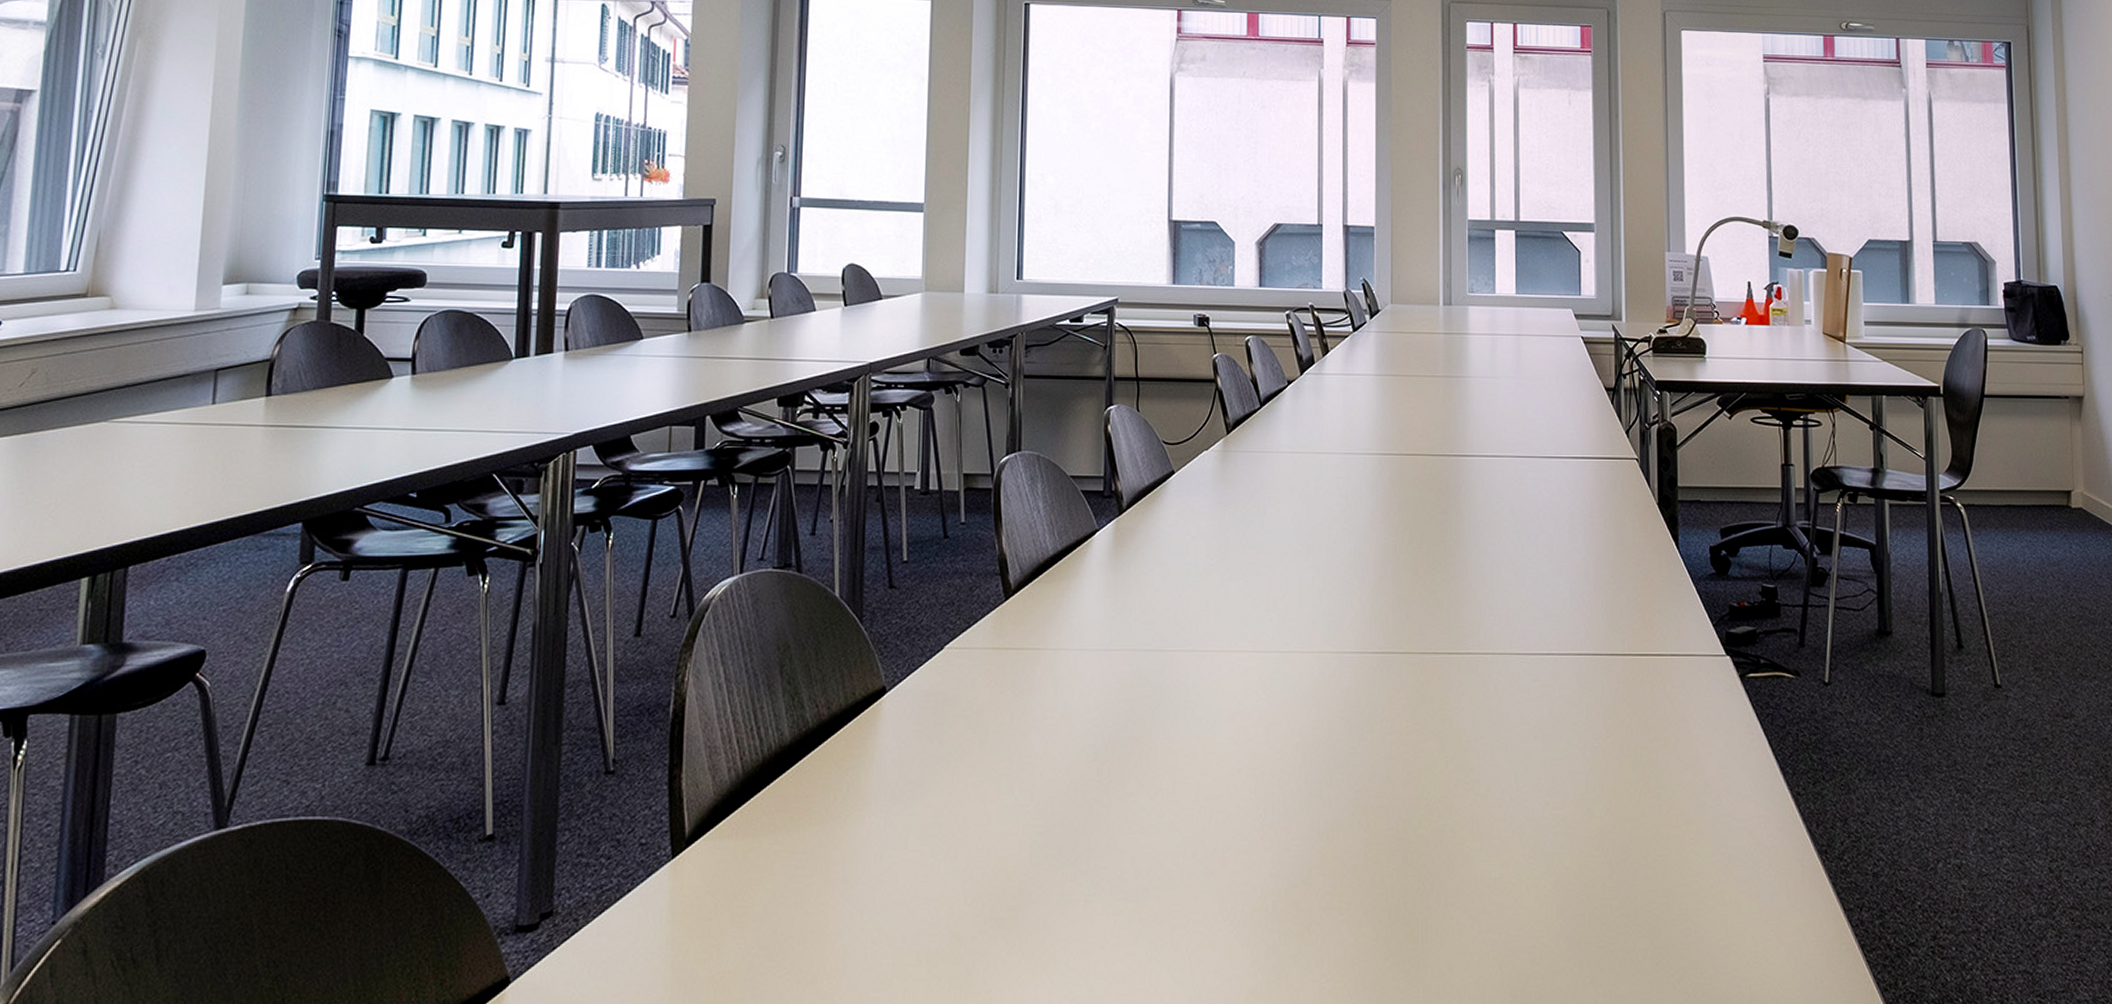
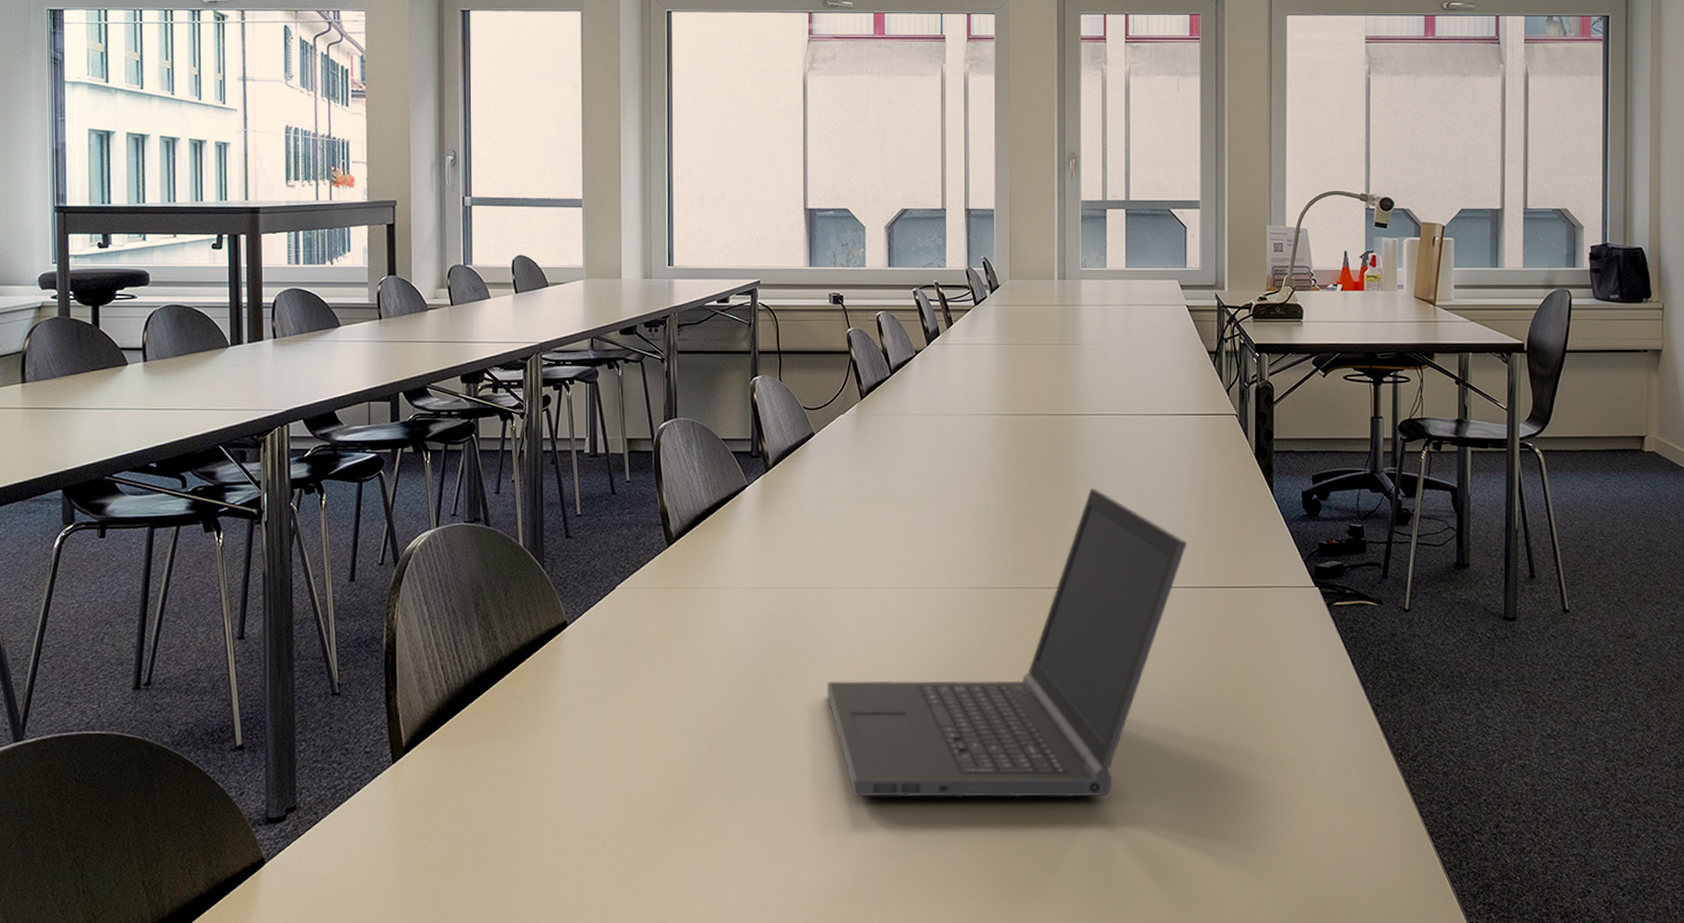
laptop computer: none [1183,539,1586,902] -> present [827,488,1187,797]

